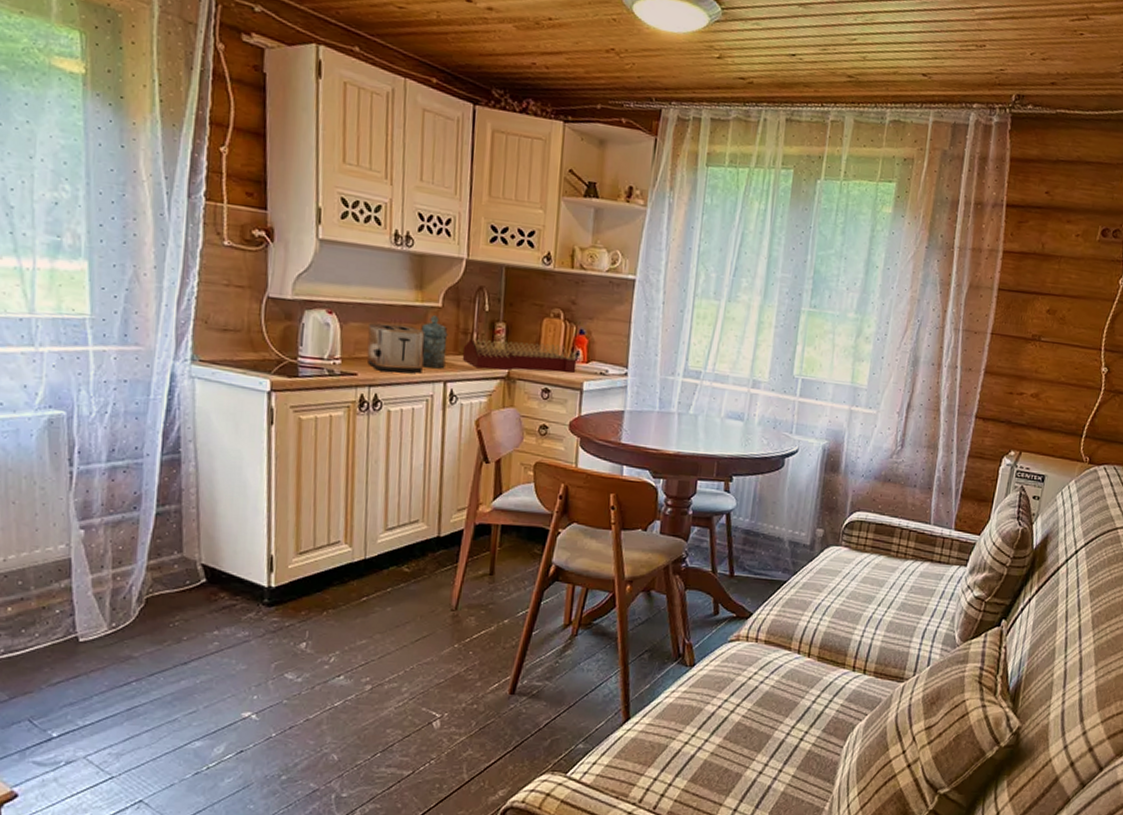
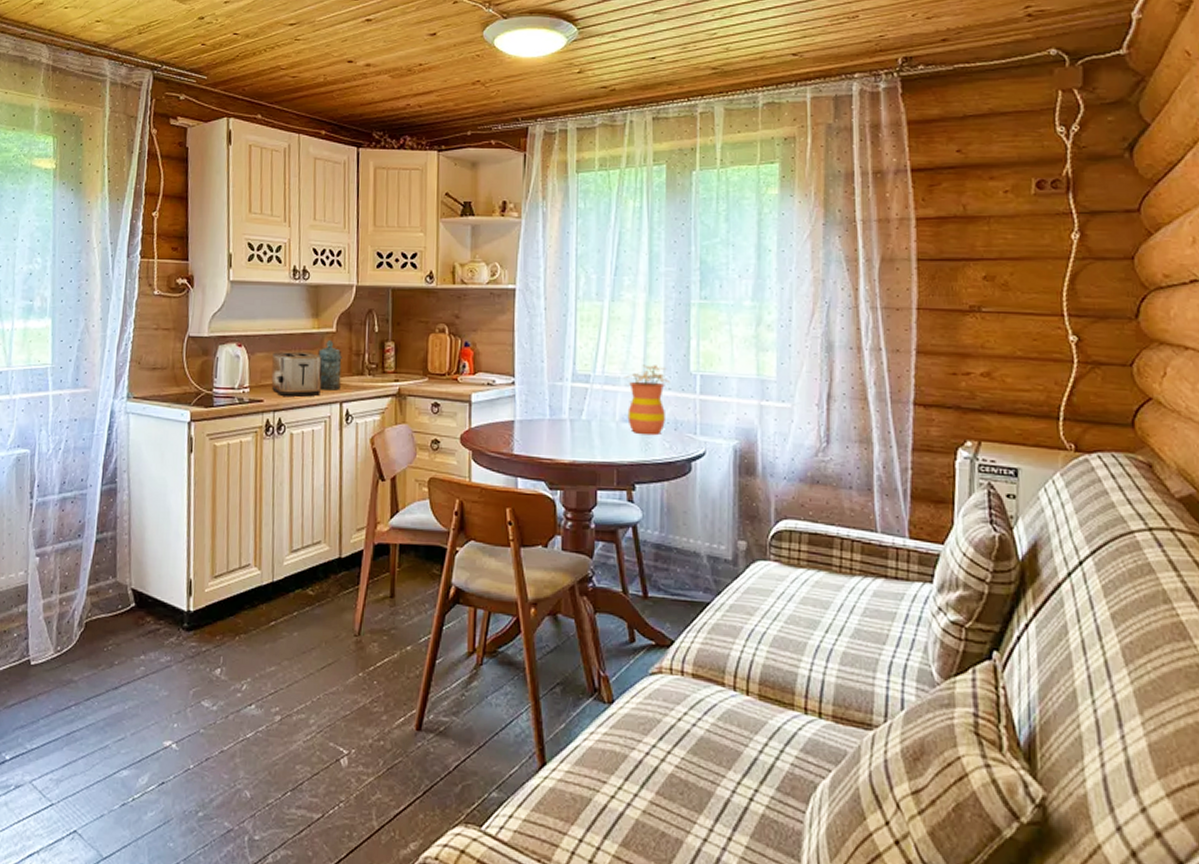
dish rack: present [462,338,577,374] -> none [355,358,464,388]
flowerpot: none [732,365,774,433] -> present [625,364,670,436]

